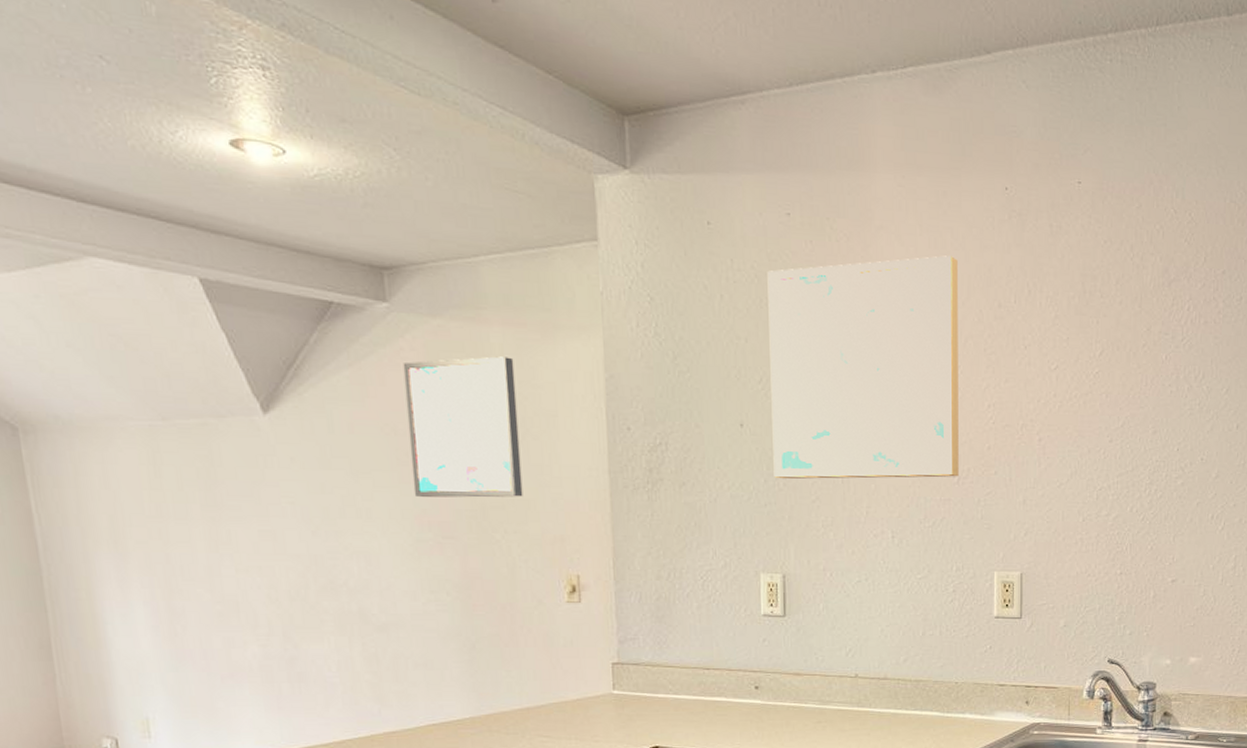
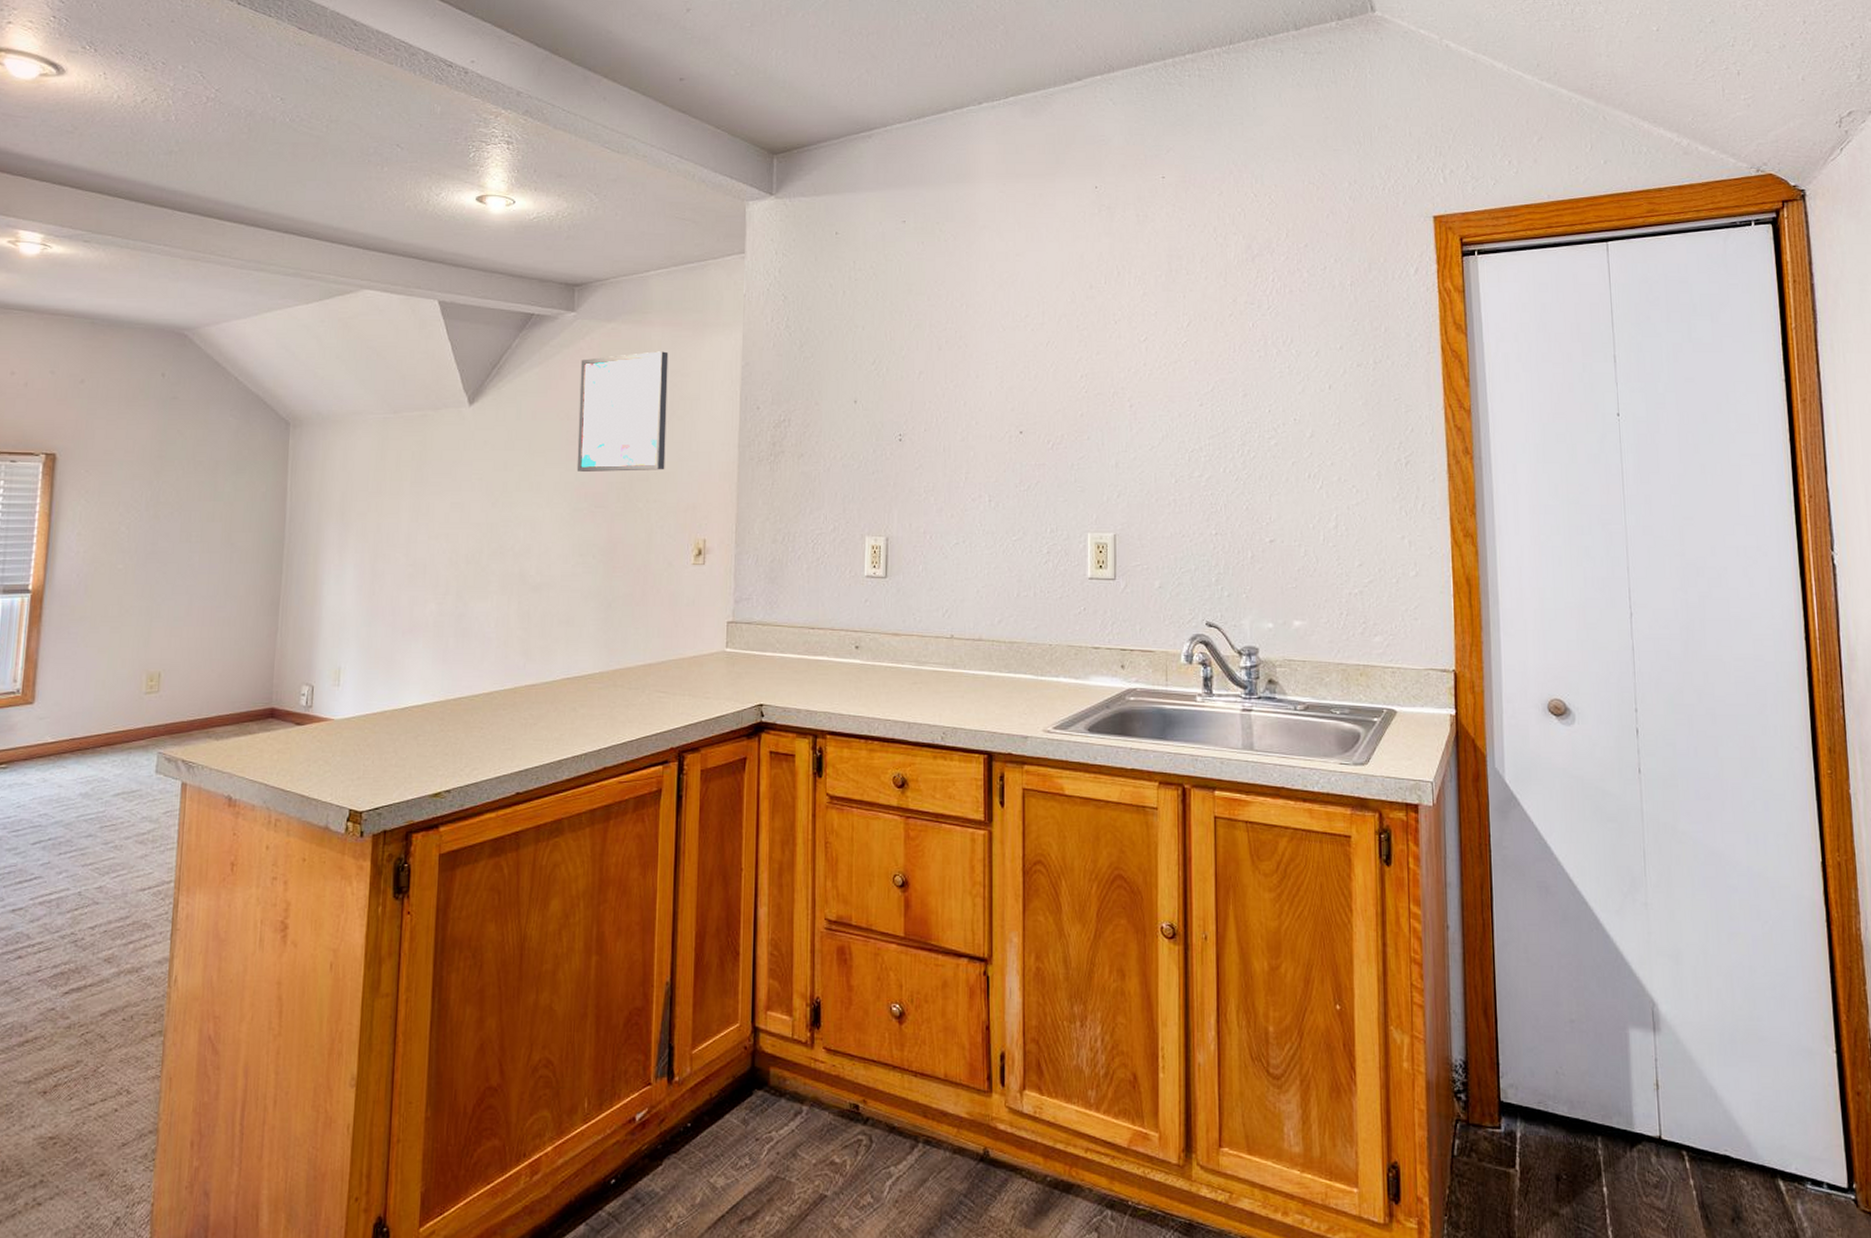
wall art: present [767,255,959,480] -> none [882,247,1053,449]

